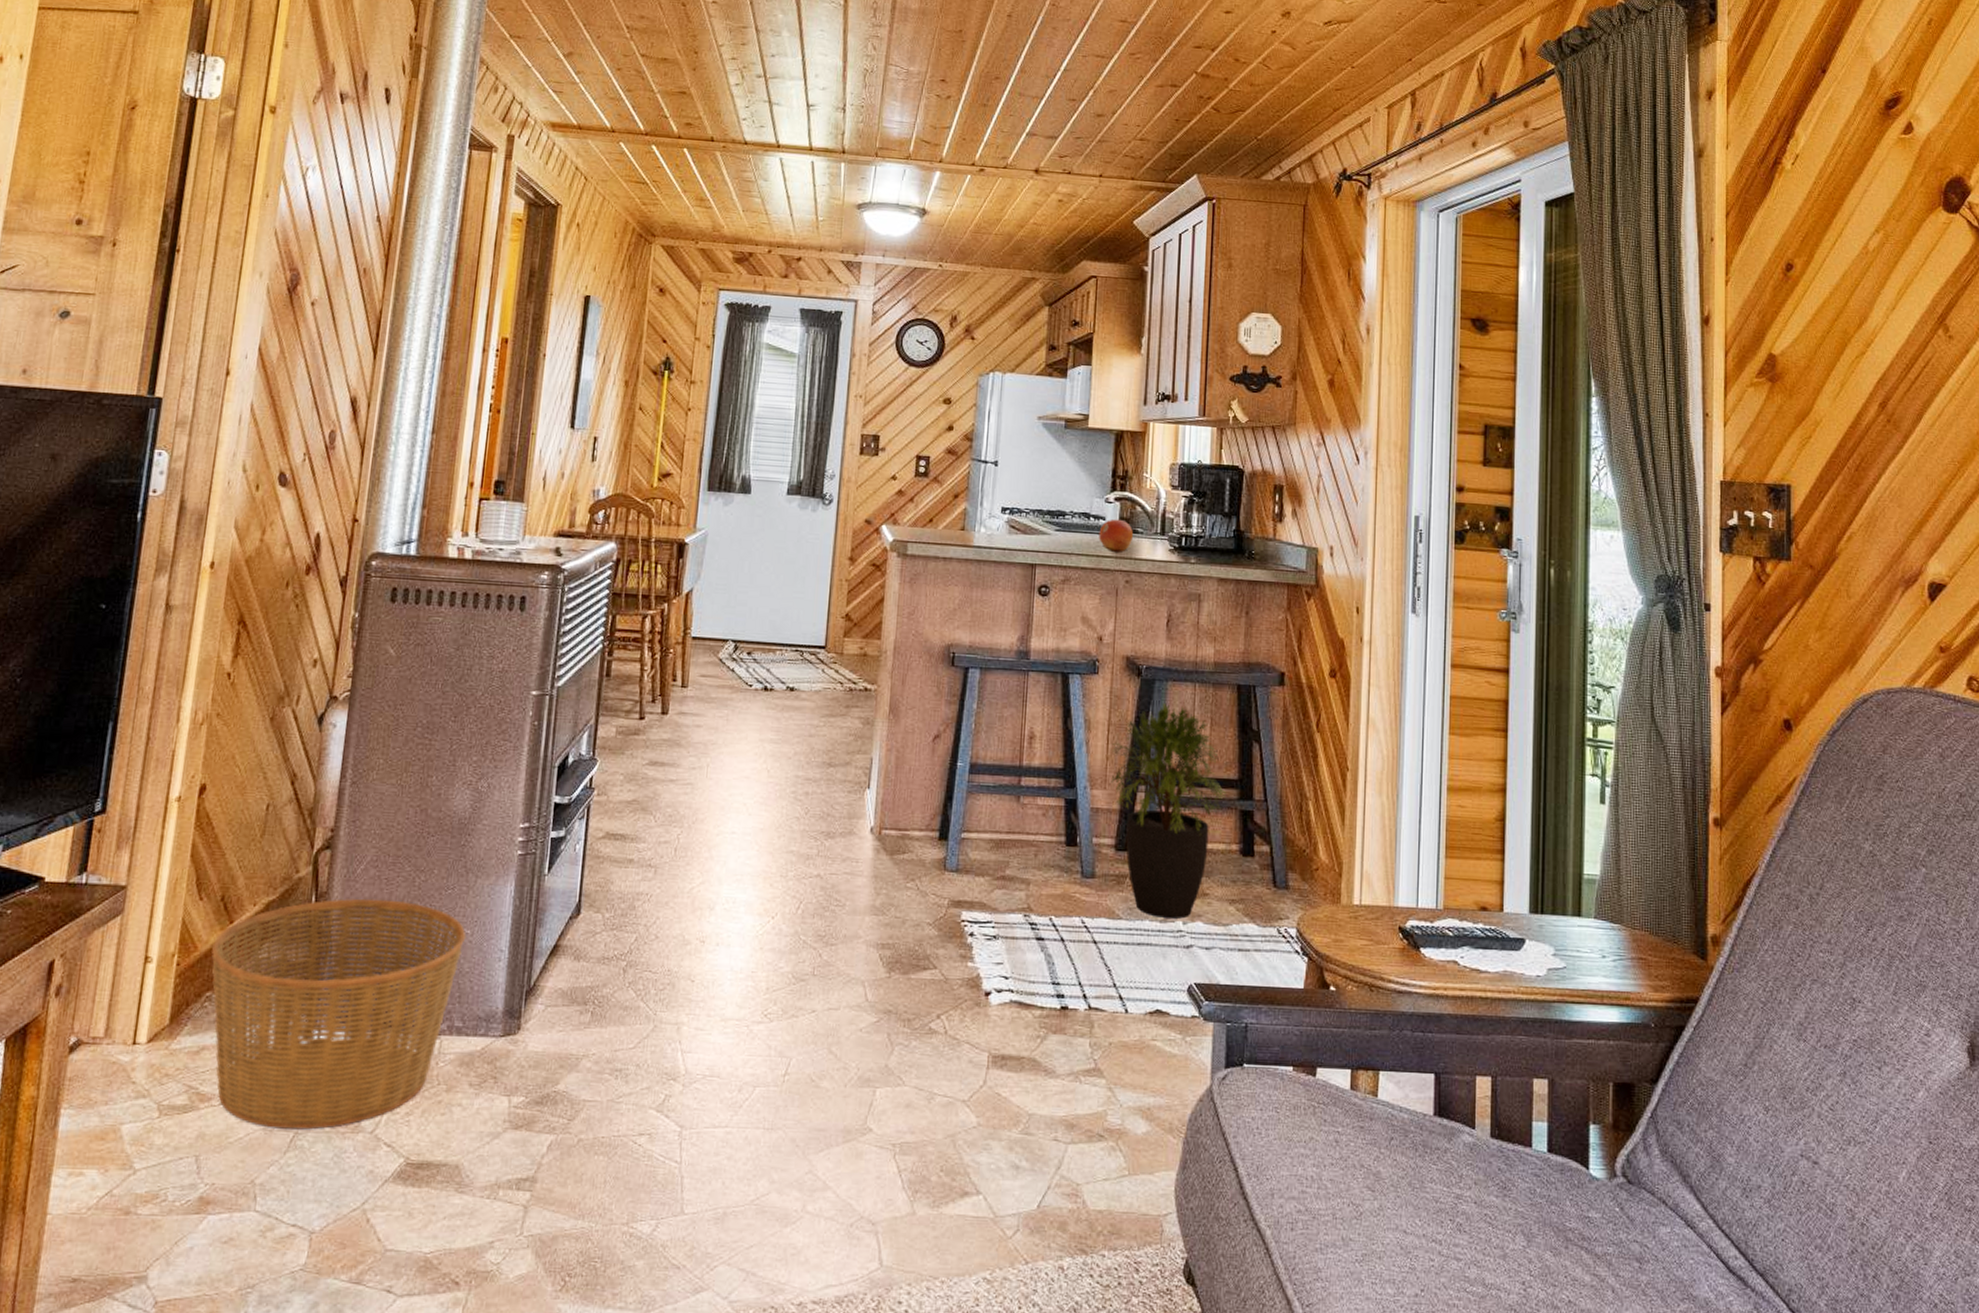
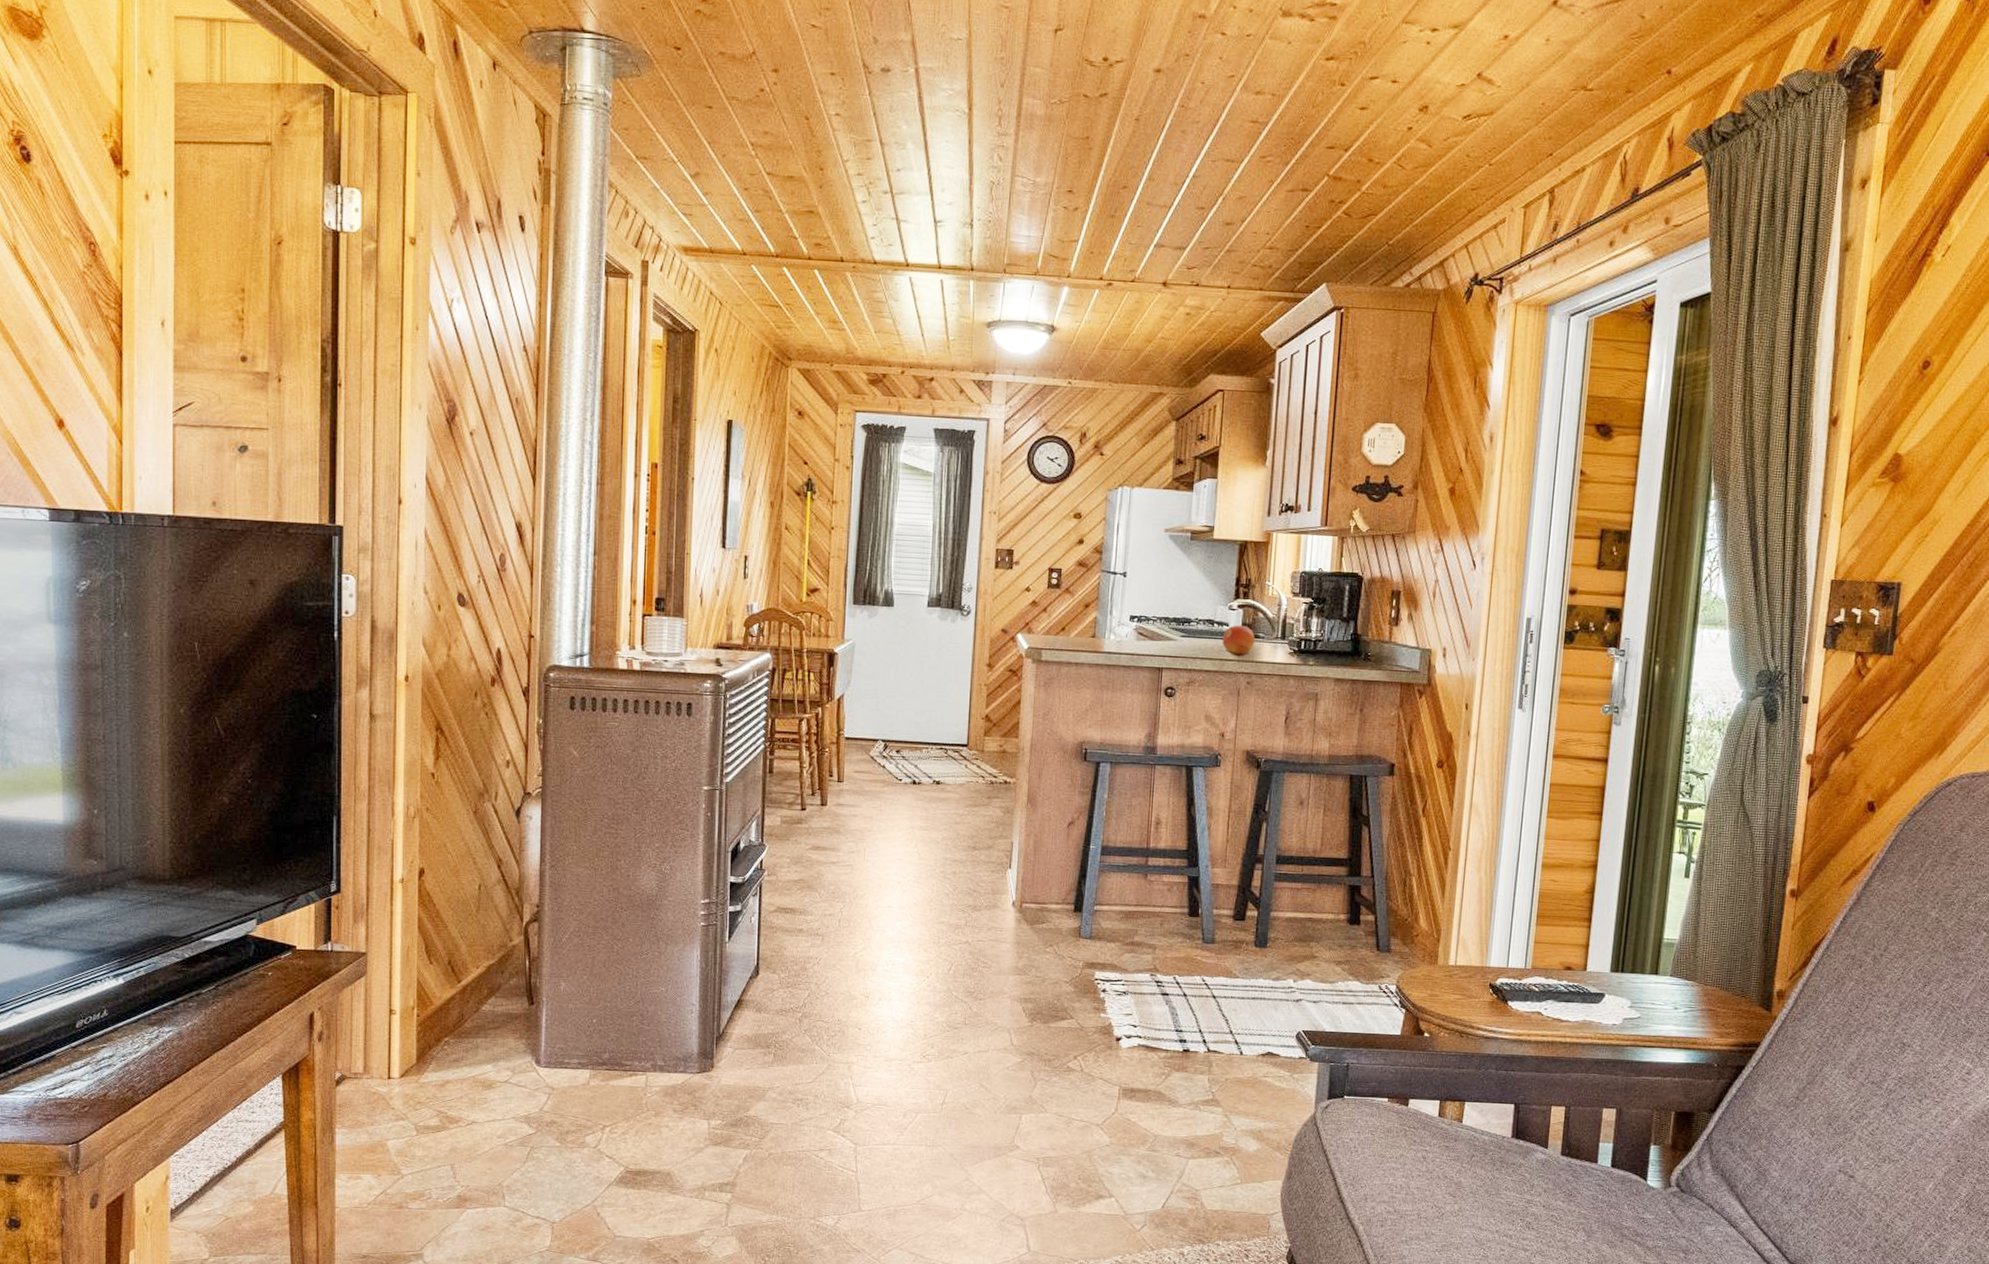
basket: present [211,898,466,1130] -> none [445,962,662,1145]
potted plant: present [1111,704,1227,919] -> none [1230,793,1337,977]

